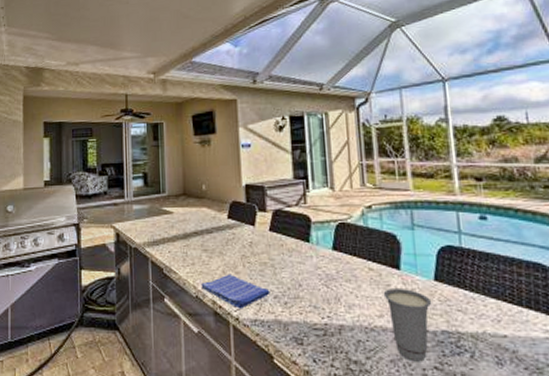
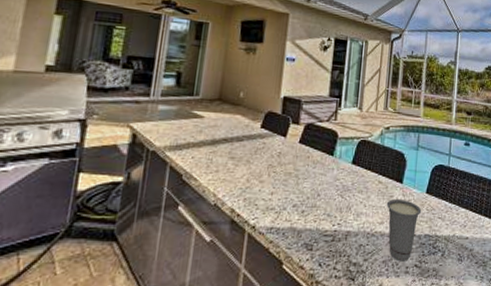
dish towel: present [201,274,270,309] -> none [221,182,290,217]

